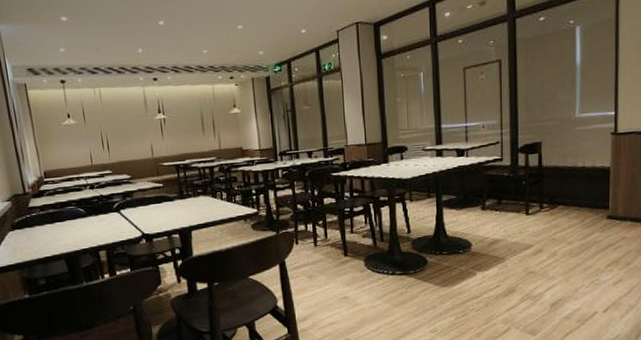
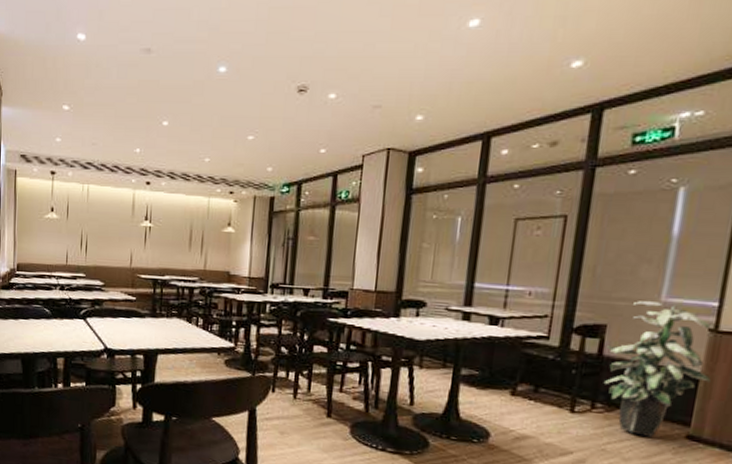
indoor plant: none [544,117,618,223] -> present [605,300,712,437]

